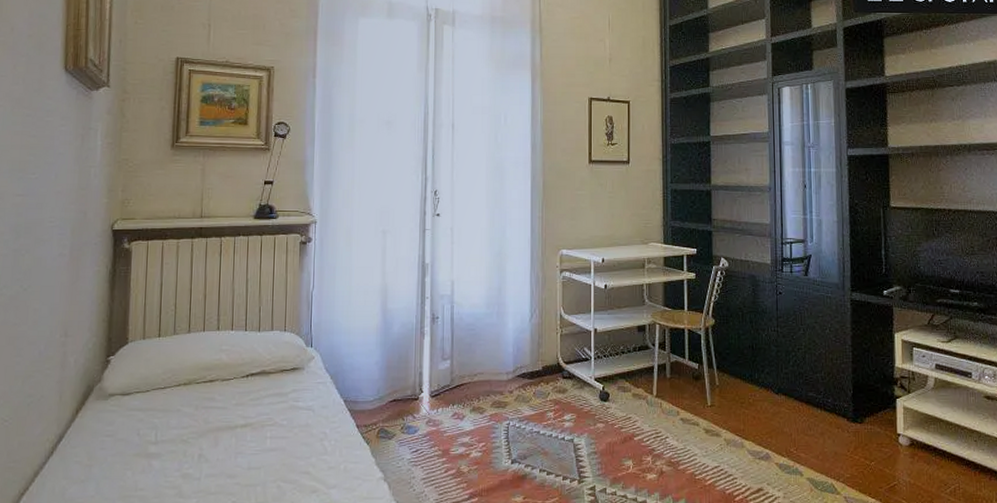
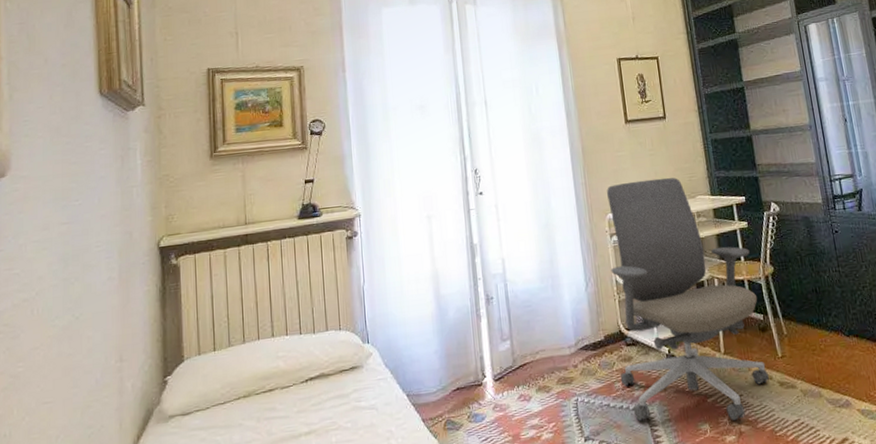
office chair: none [553,221,696,461] -> present [607,177,769,421]

